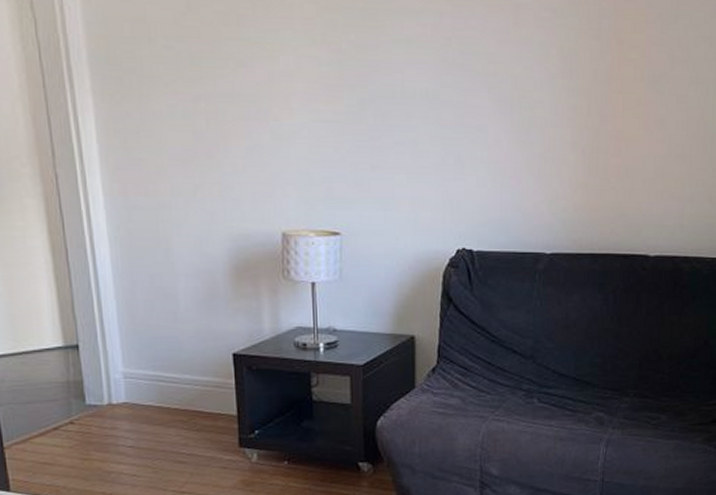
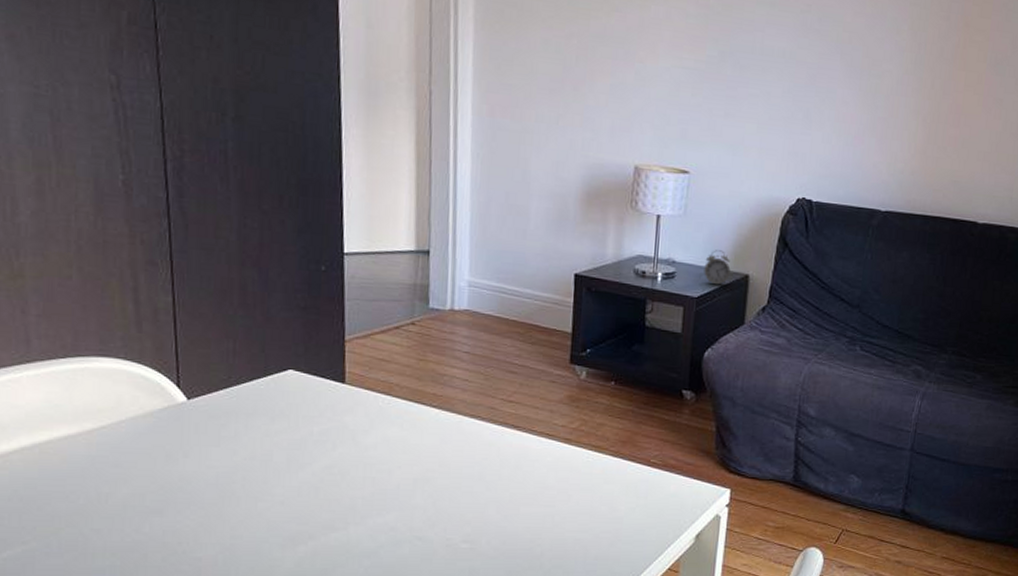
alarm clock: none [367,313,395,350] -> present [704,250,731,285]

